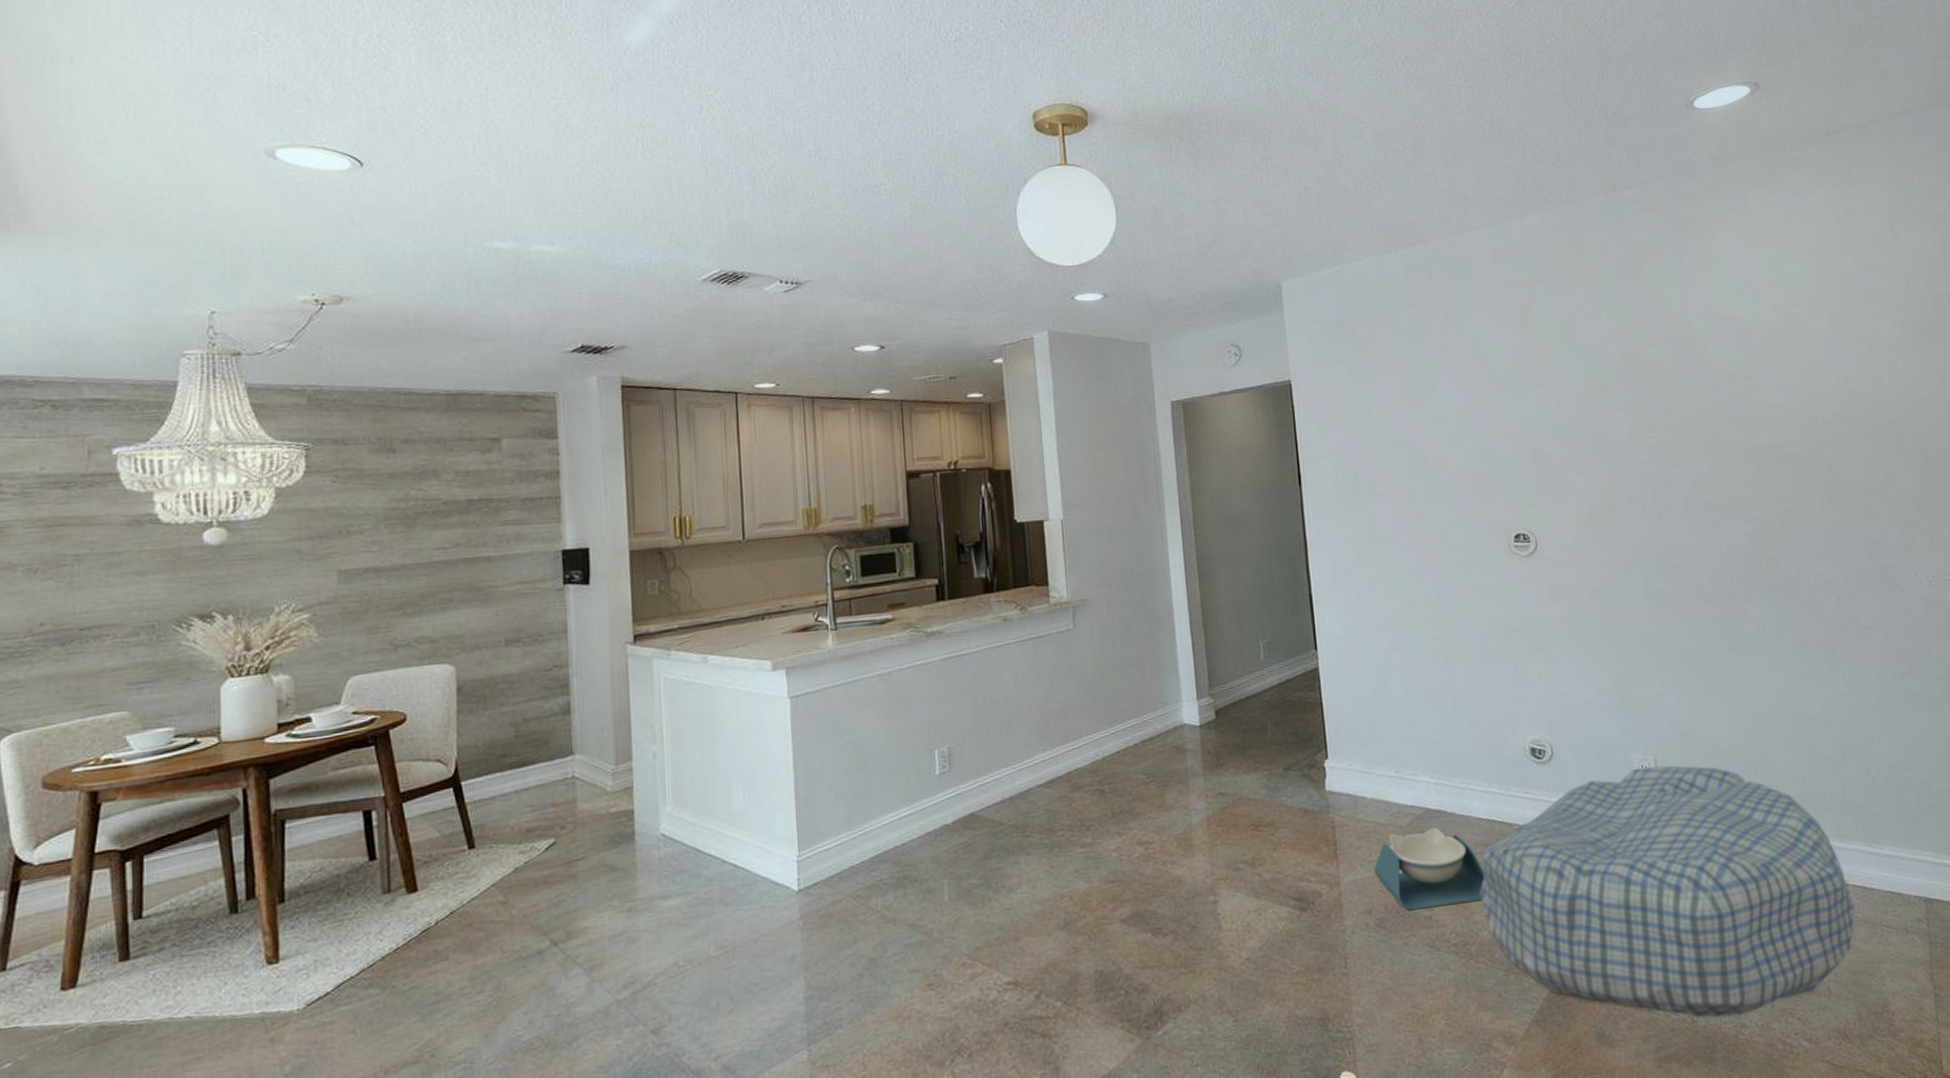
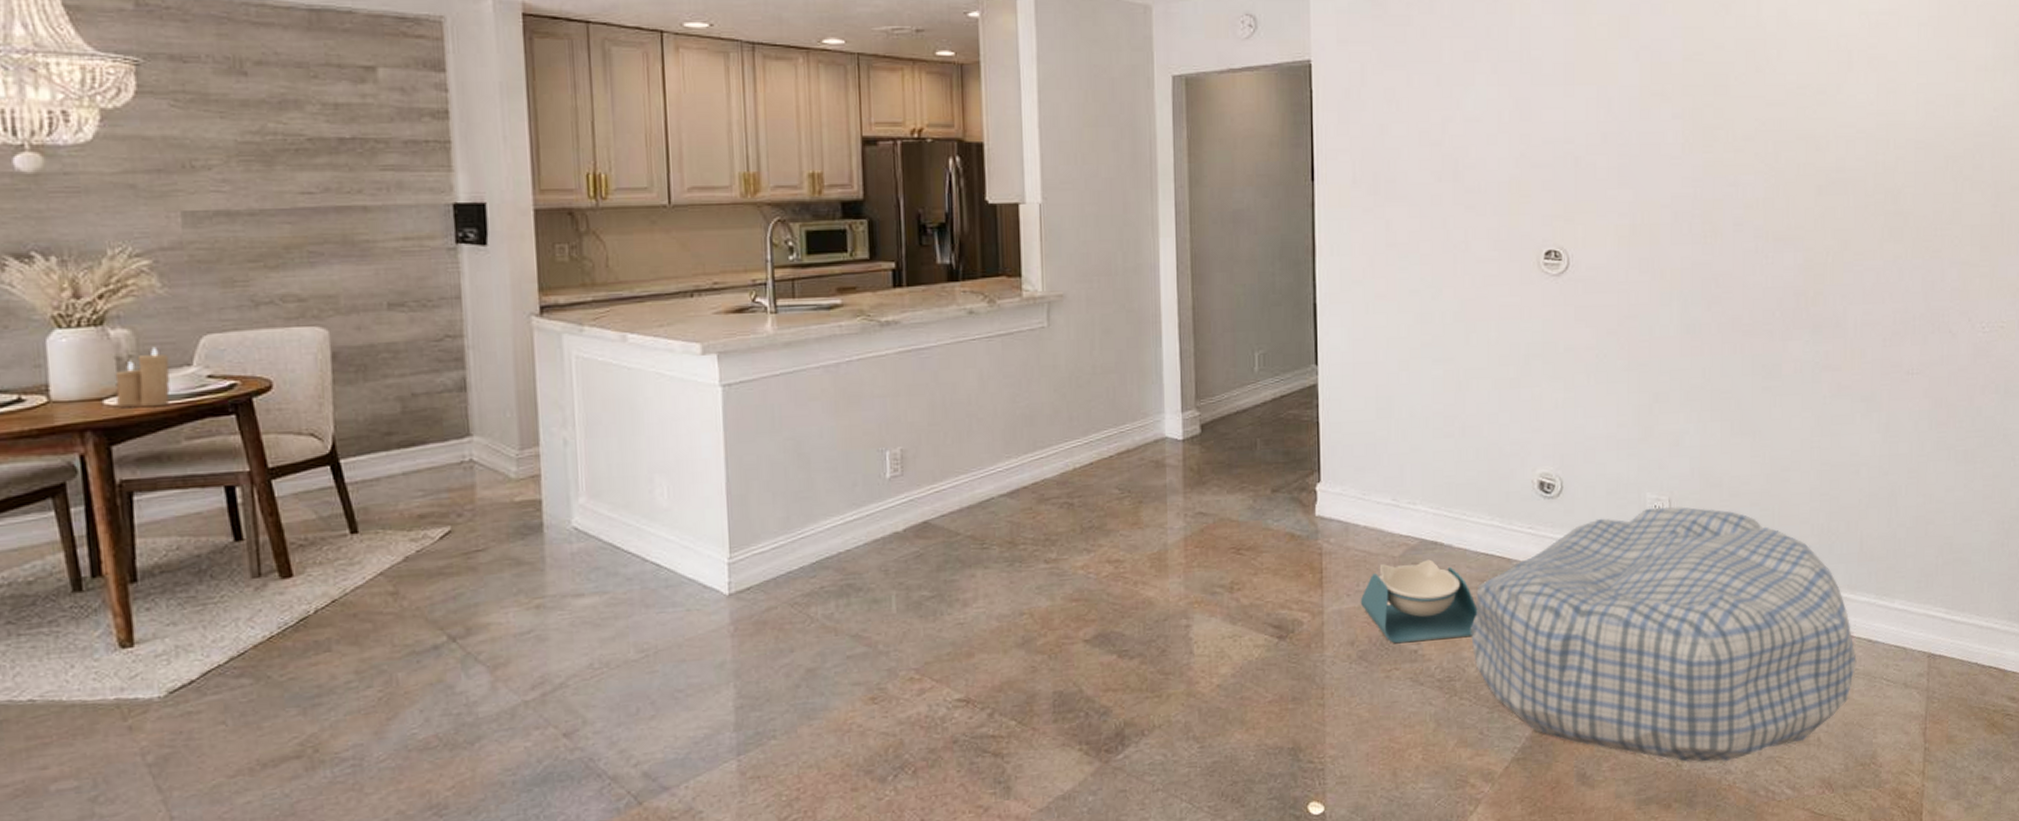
candle: none [275,689,322,746] -> present [115,346,170,409]

